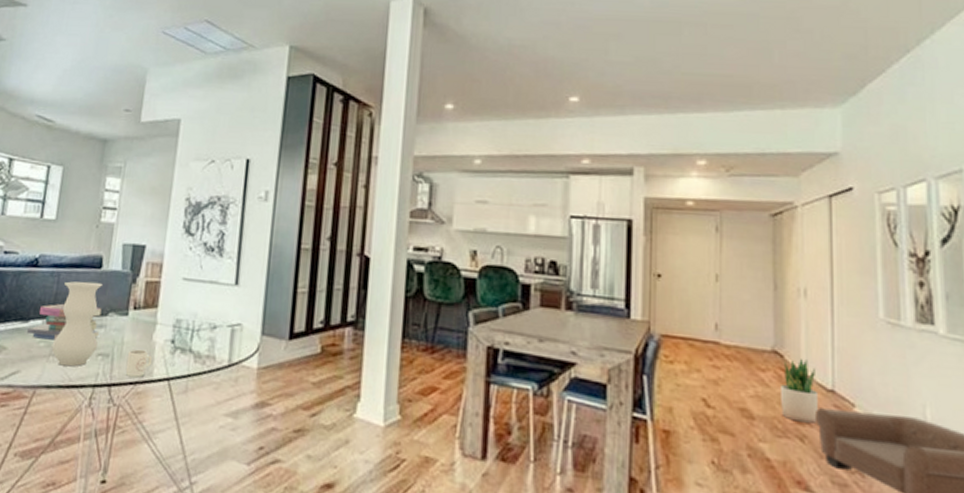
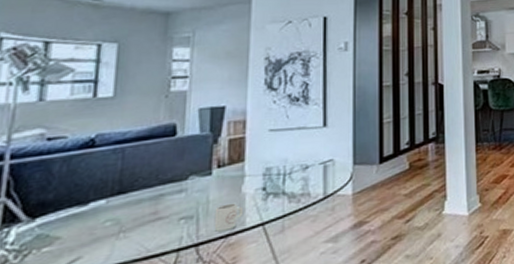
books: present [27,303,102,340] -> none [87,174,180,220]
vase: present [51,281,102,367] -> none [121,149,178,240]

